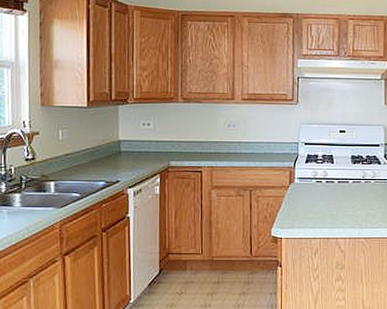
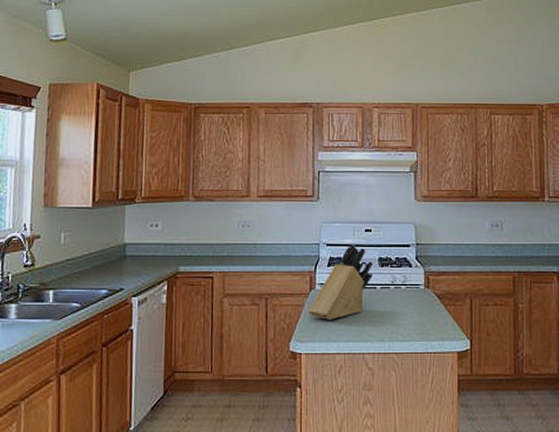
knife block: none [287,143,347,209] -> present [307,243,374,320]

